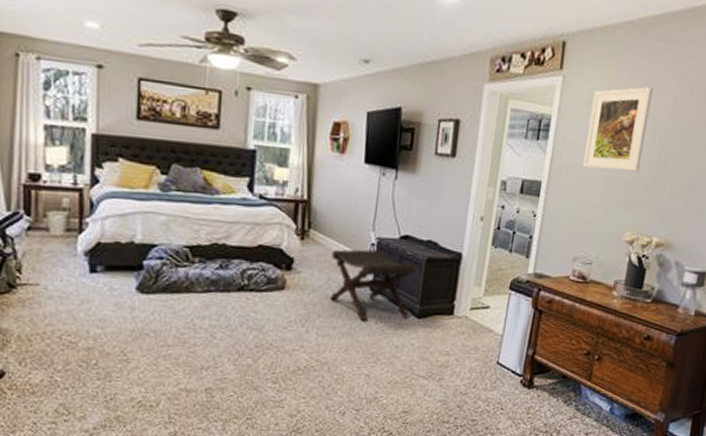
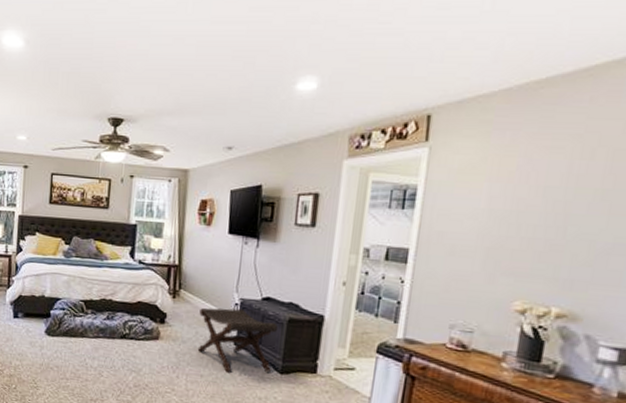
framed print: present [583,87,654,172] -> none [457,152,542,238]

